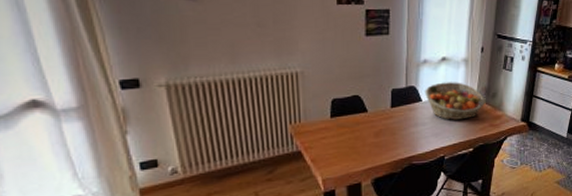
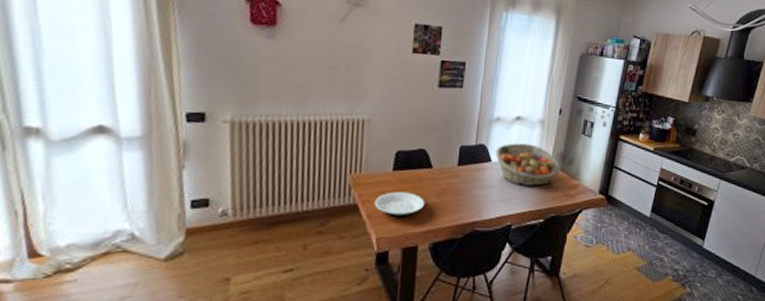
plate: none [316,136,364,159] -> present [374,192,425,217]

